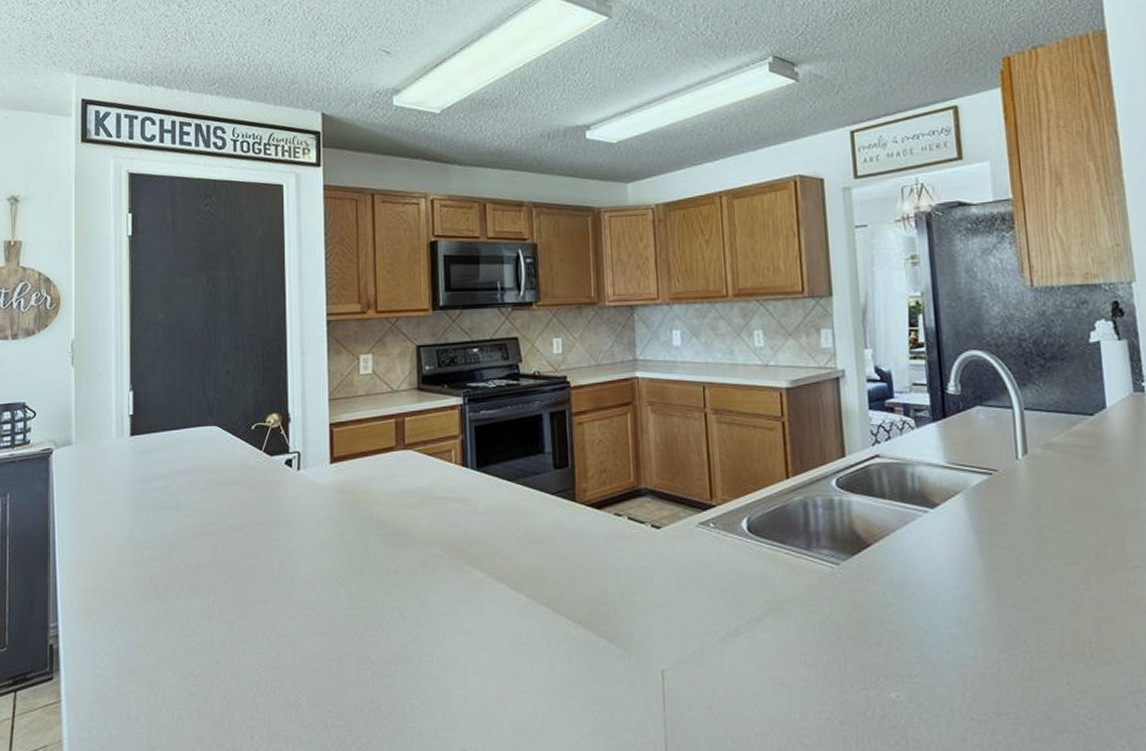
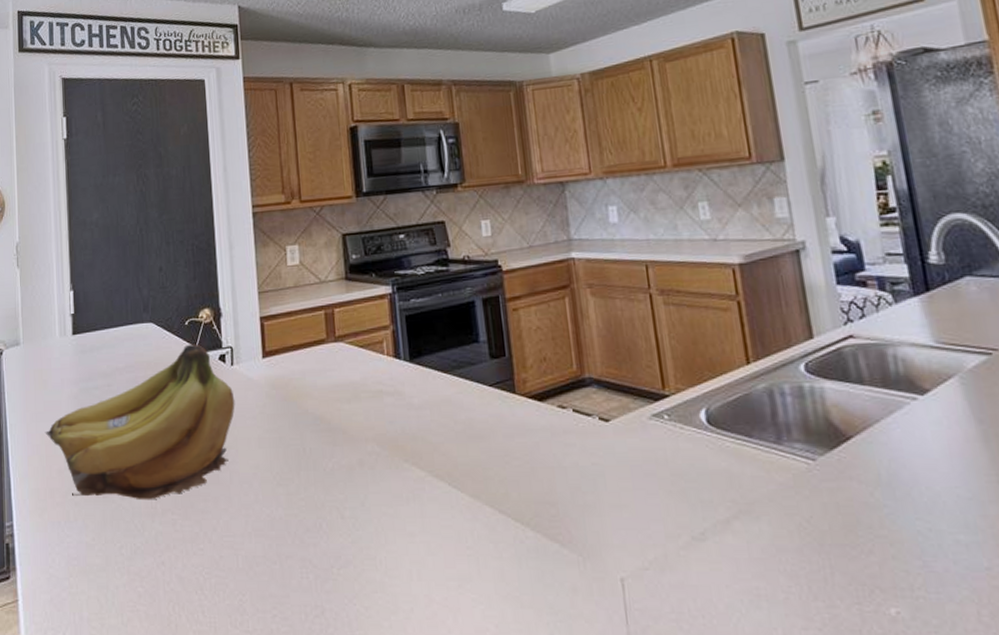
fruit: none [96,448,300,601] -> present [45,343,235,500]

